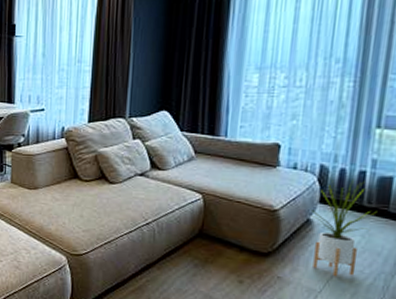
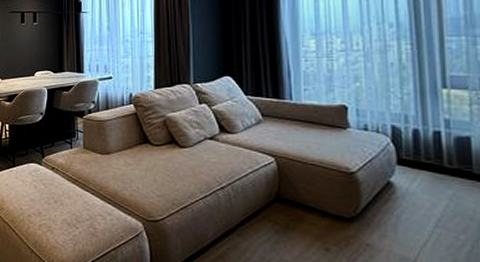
house plant: present [311,178,378,277] -> none [390,139,461,244]

